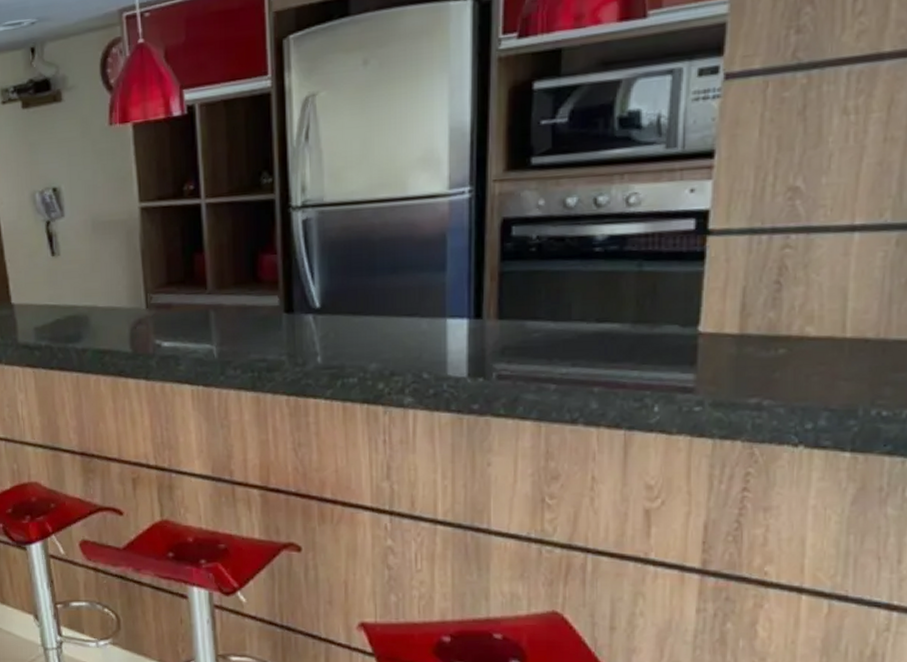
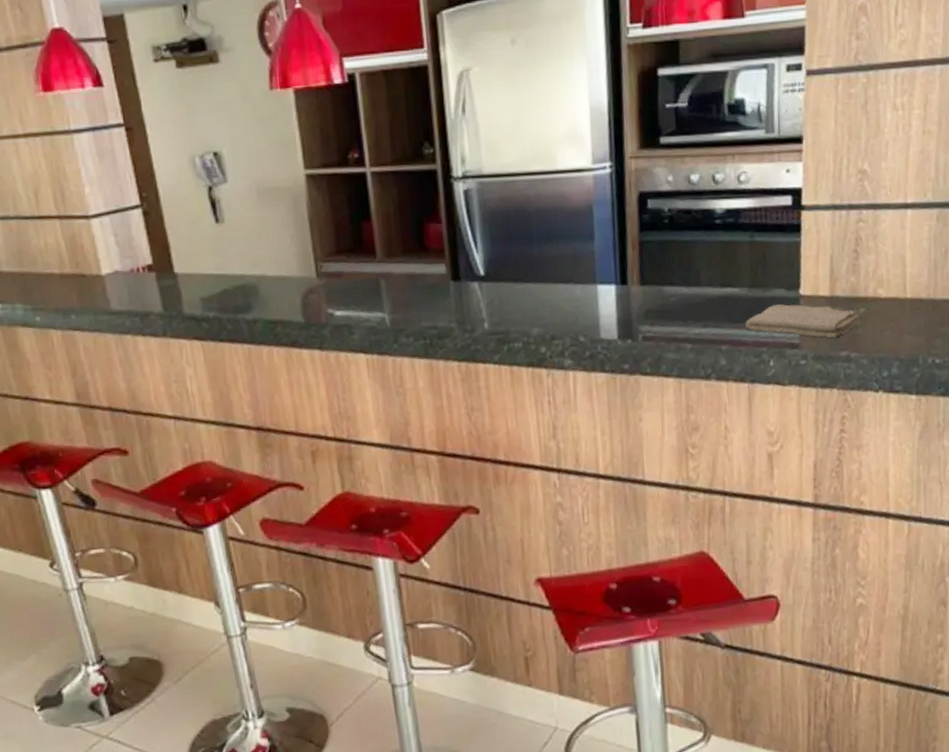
washcloth: none [626,343,778,383] -> present [746,304,860,338]

